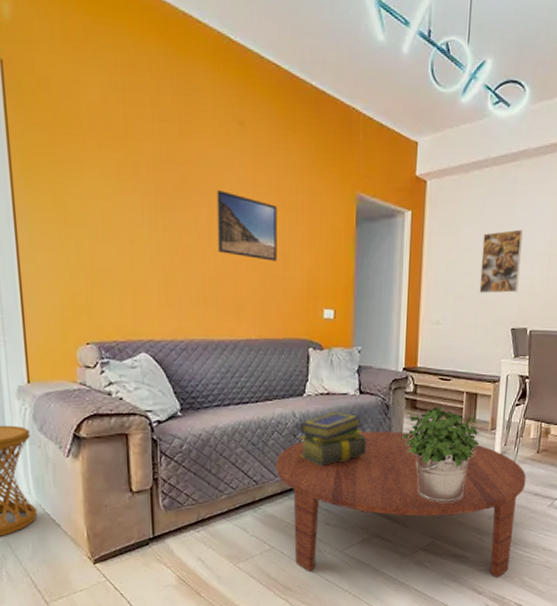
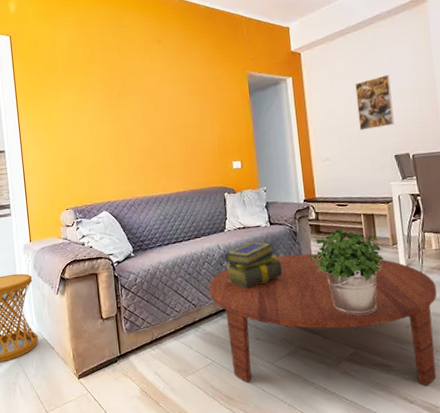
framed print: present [216,190,277,261] -> none [146,89,193,133]

